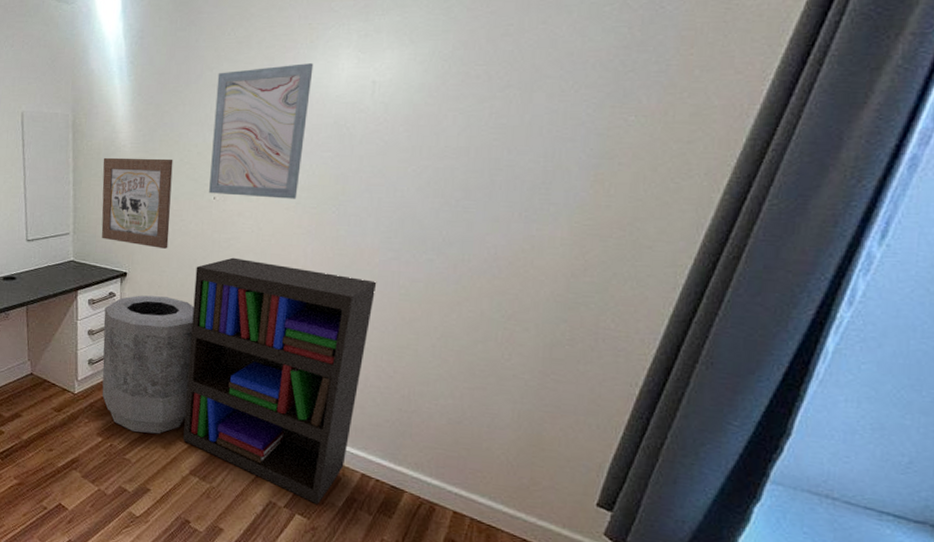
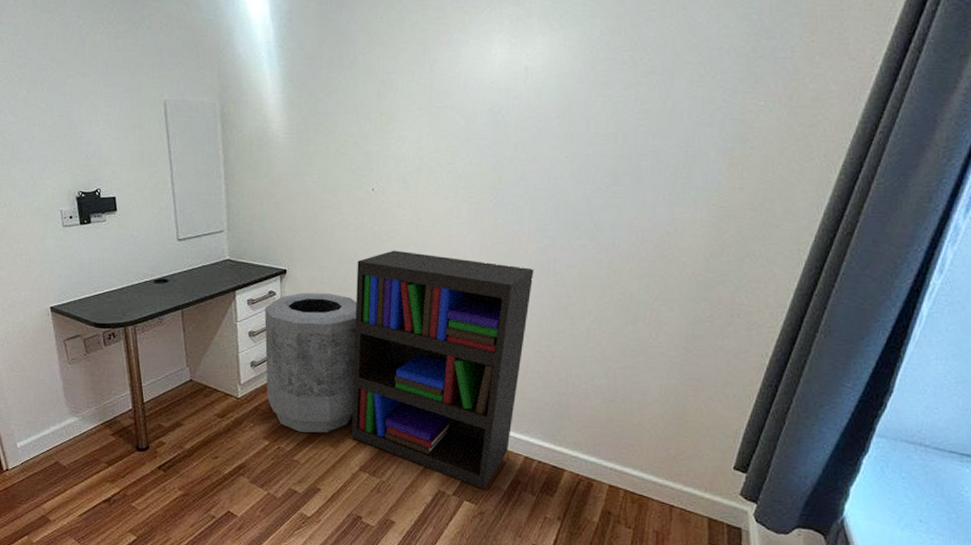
wall art: present [101,157,173,249] -> none [255,149,329,243]
wall art: present [209,63,314,199] -> none [367,48,467,189]

